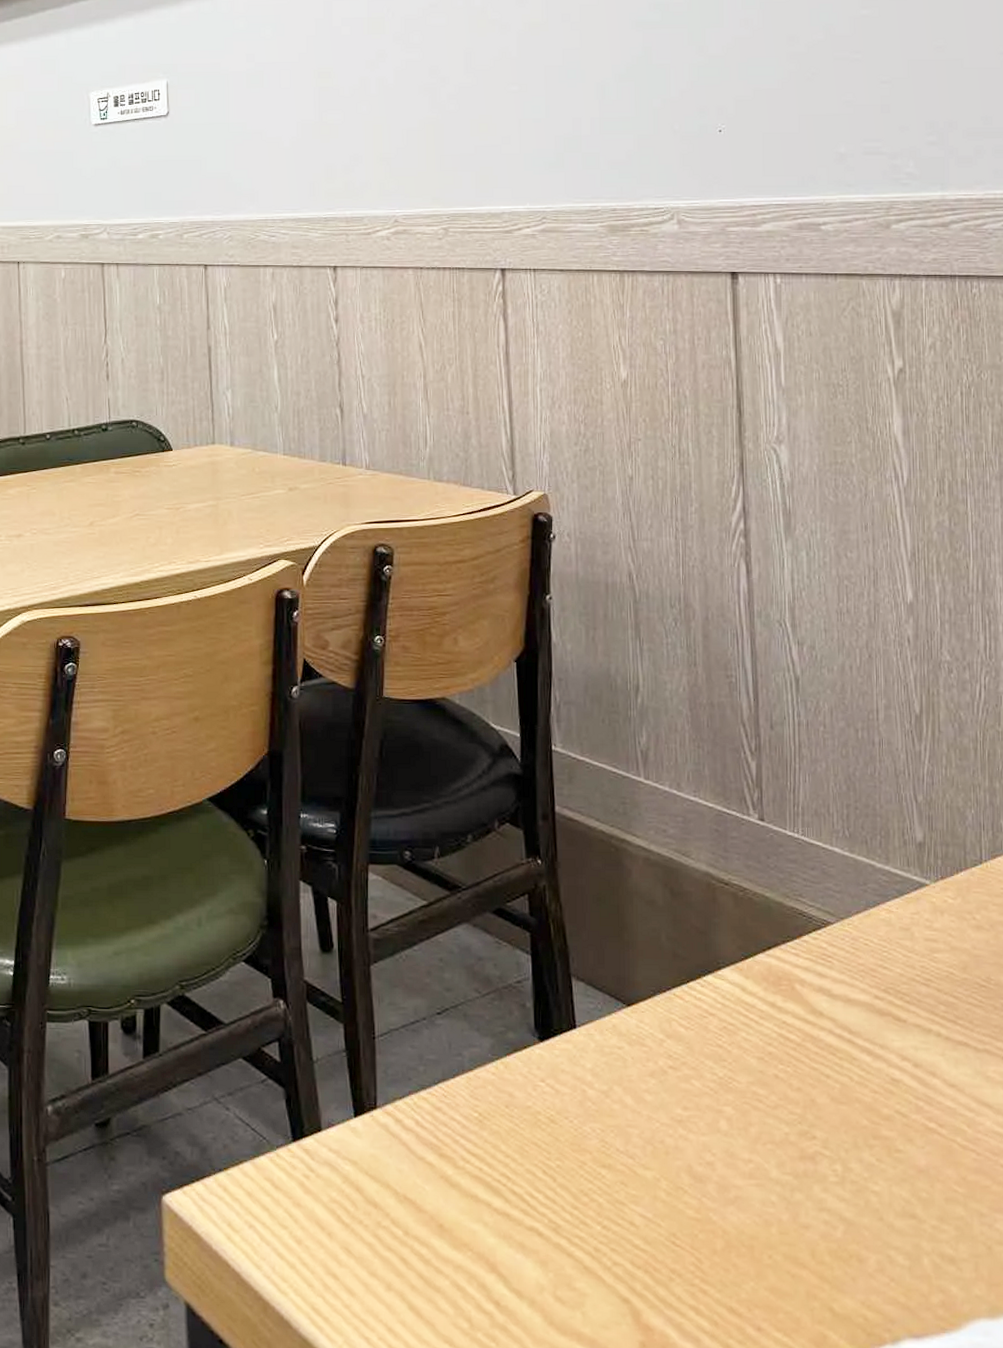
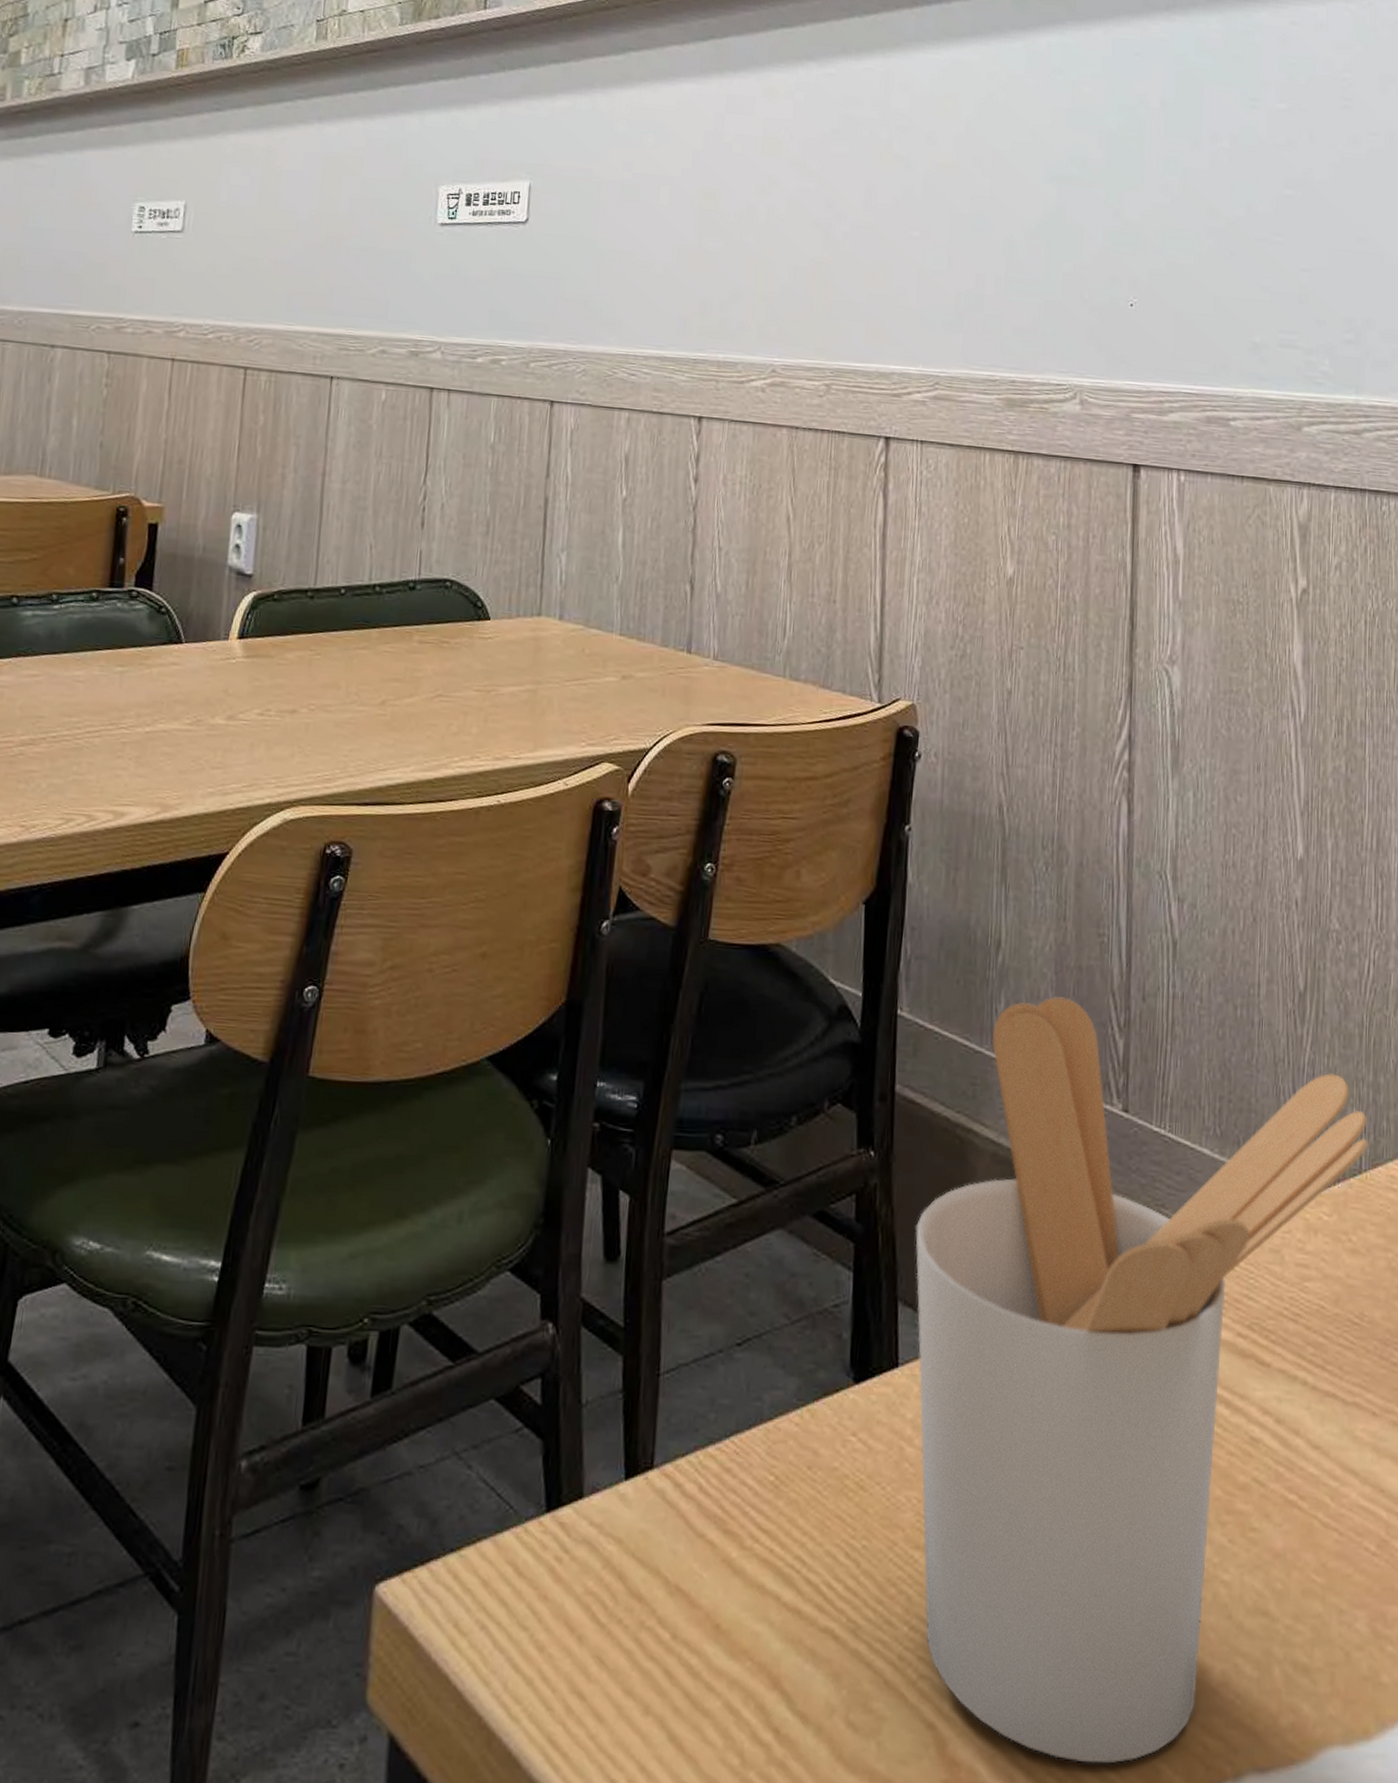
utensil holder: none [582,729,988,1331] -> present [915,997,1369,1764]

